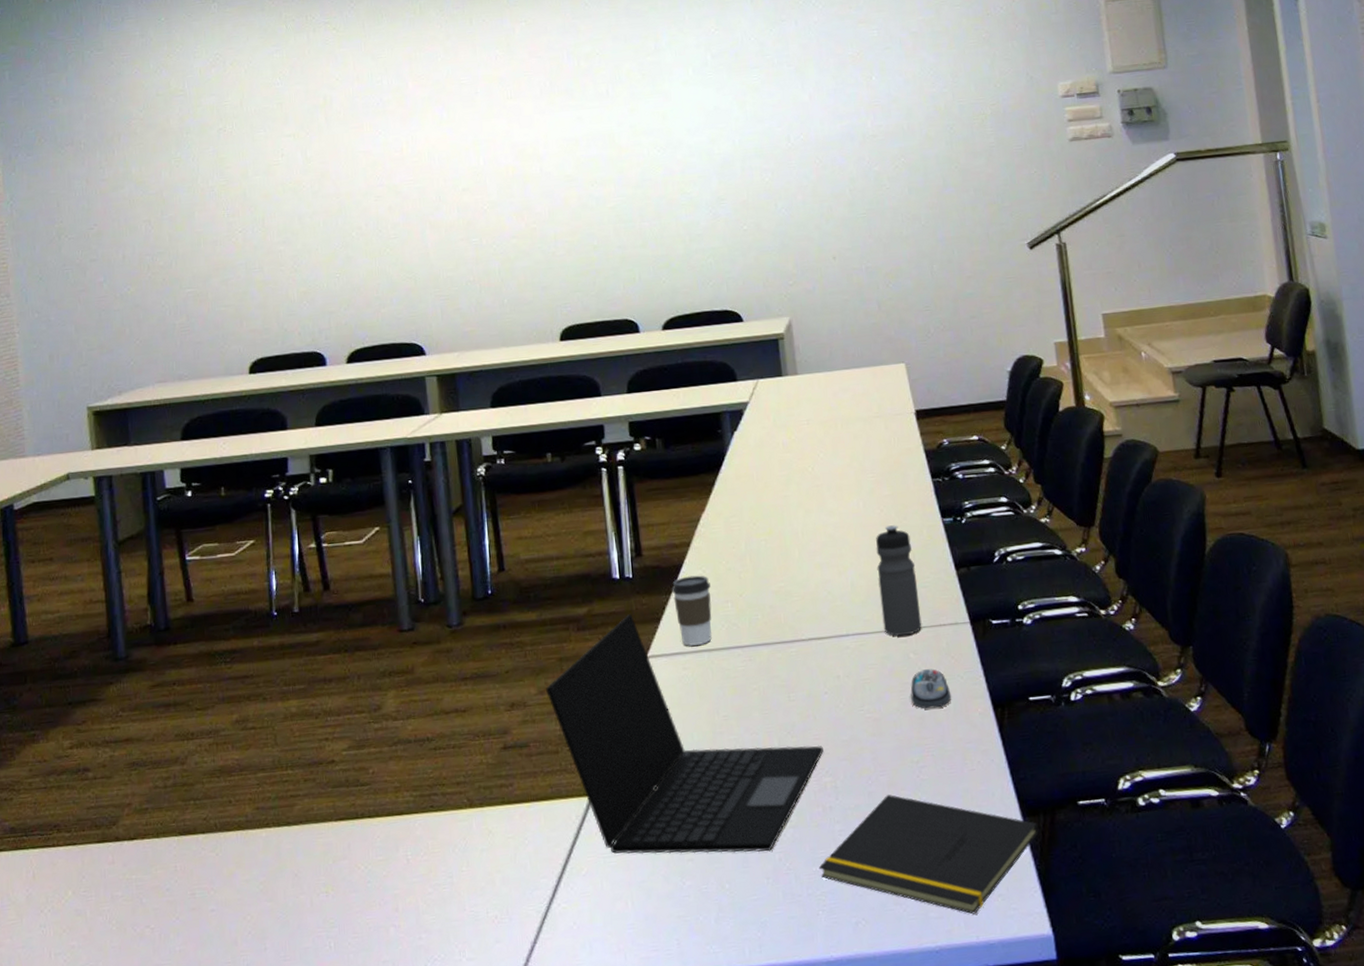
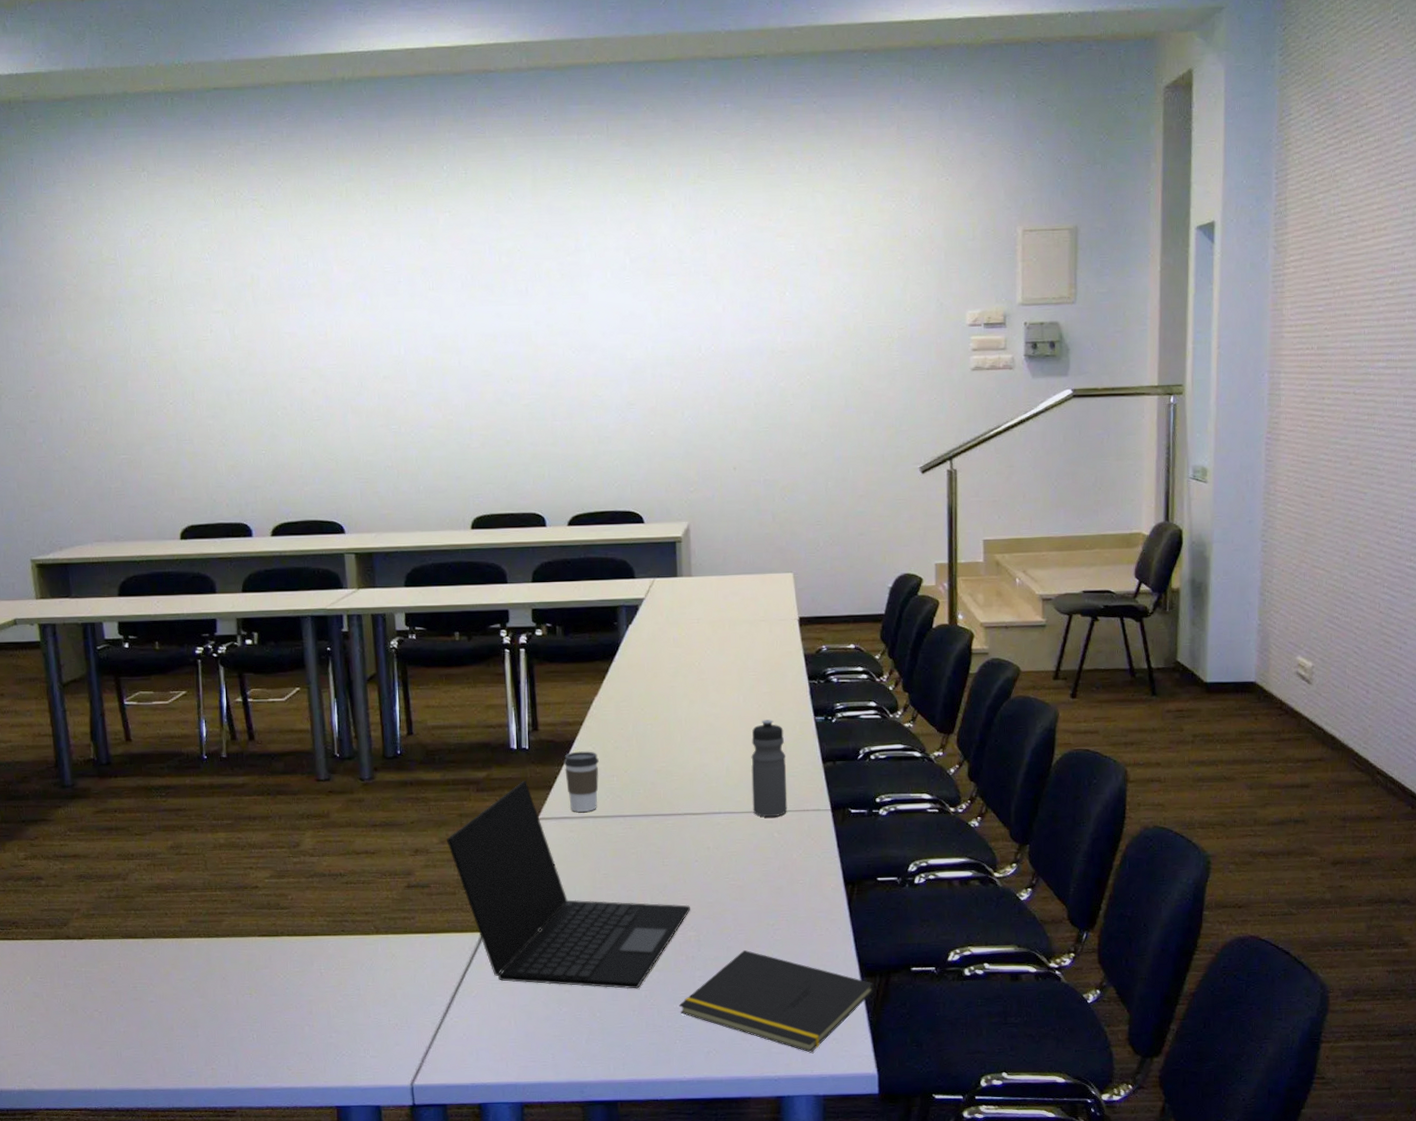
computer mouse: present [910,669,952,709] -> none [772,847,808,881]

